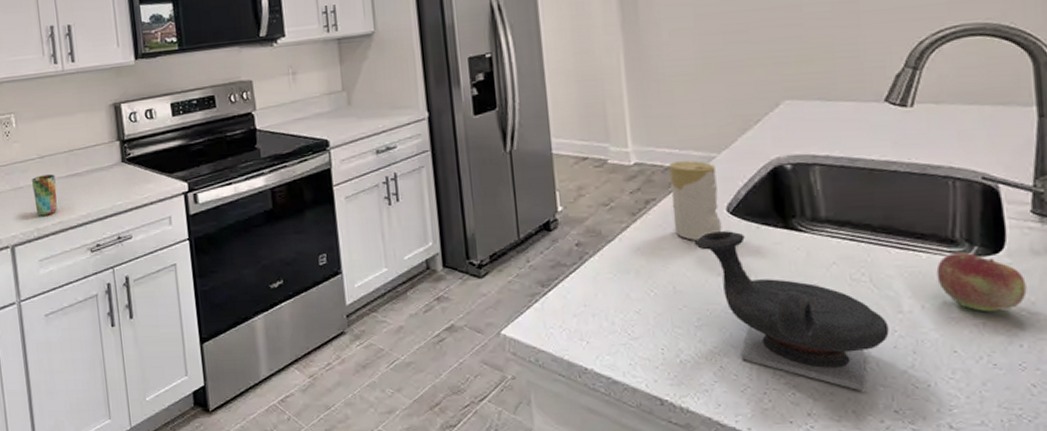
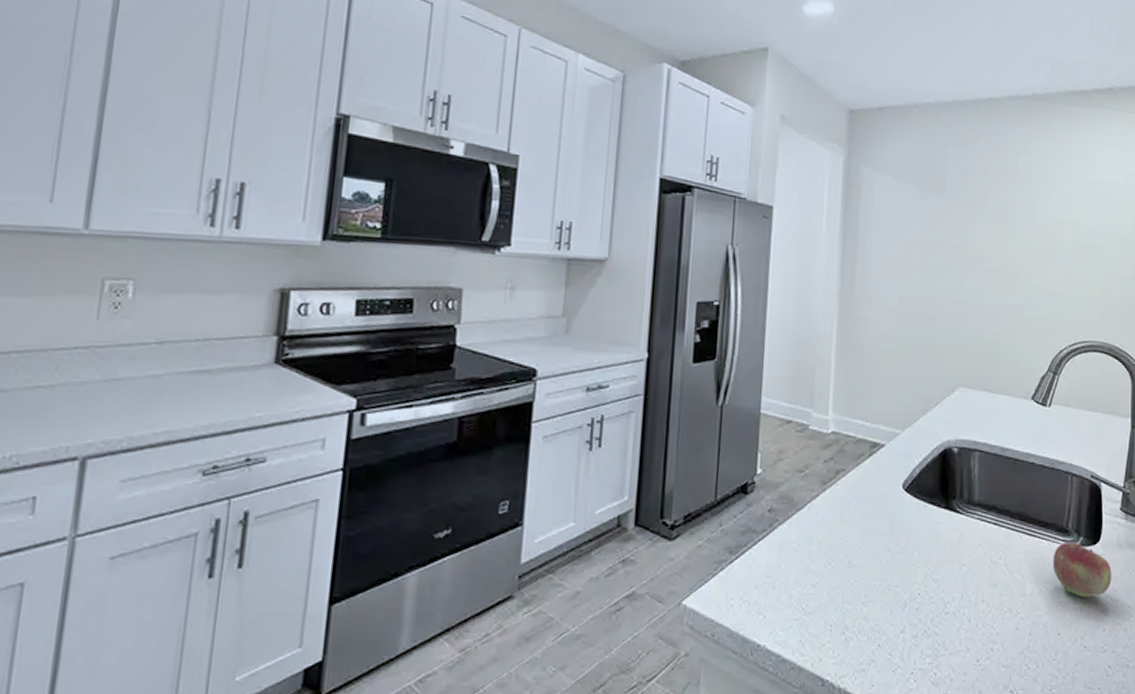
cup: present [31,174,57,216] -> none [134,366,175,421]
candle: present [668,161,722,241] -> none [857,434,898,514]
teapot: present [695,231,889,392] -> none [872,507,1014,672]

